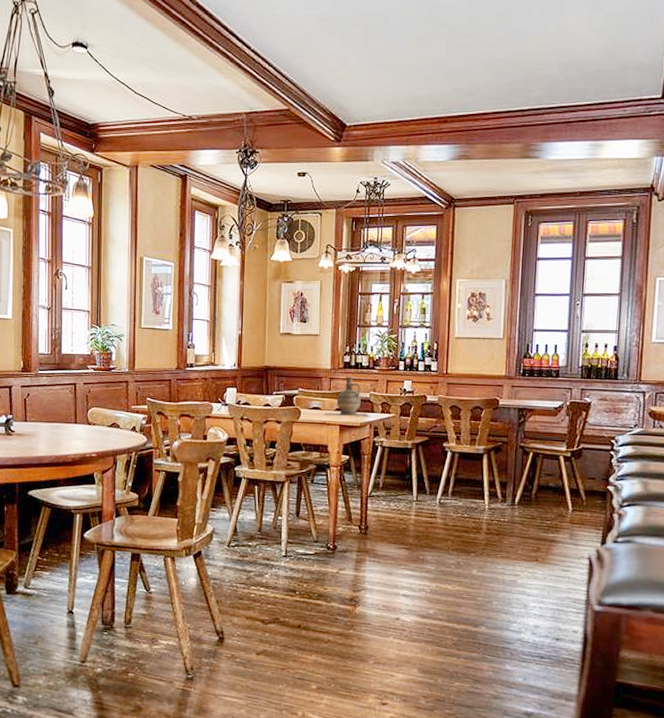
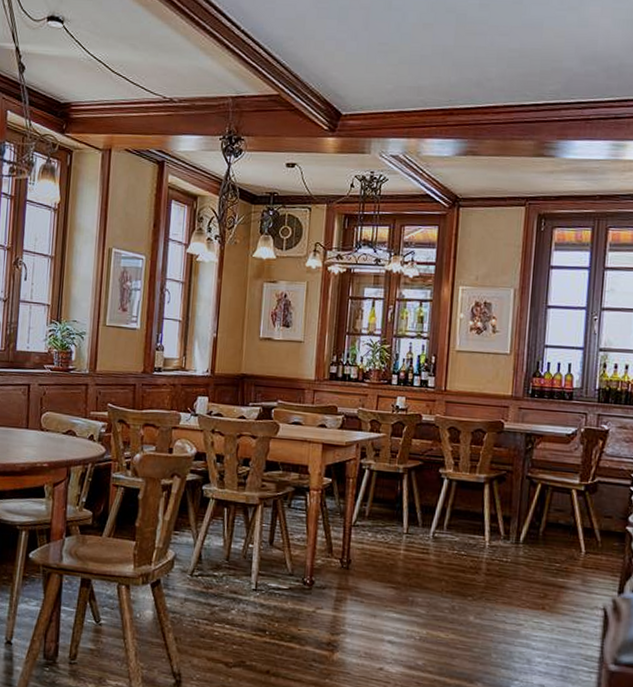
ceramic jug: present [324,377,368,417] -> none [305,390,356,435]

